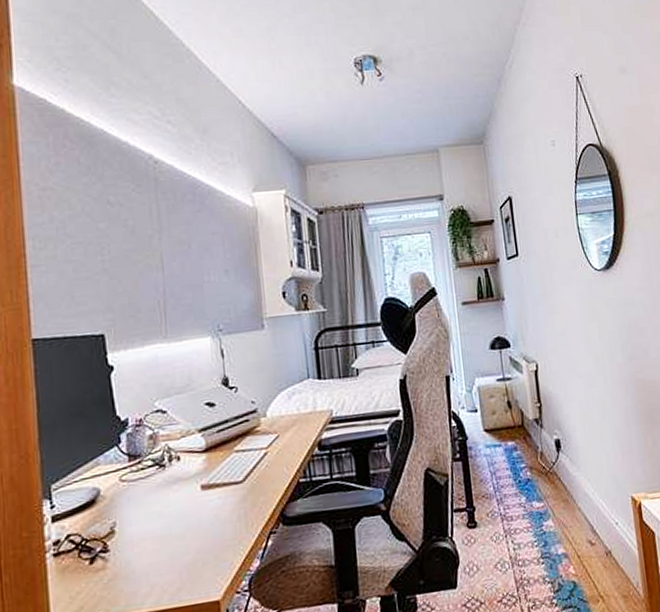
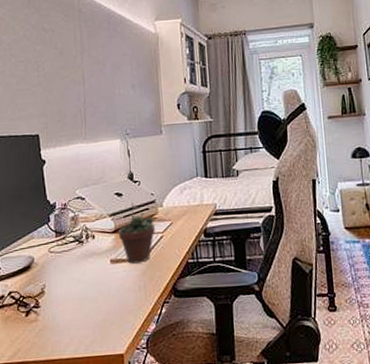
succulent plant: none [210,413,258,489] -> present [118,202,156,264]

